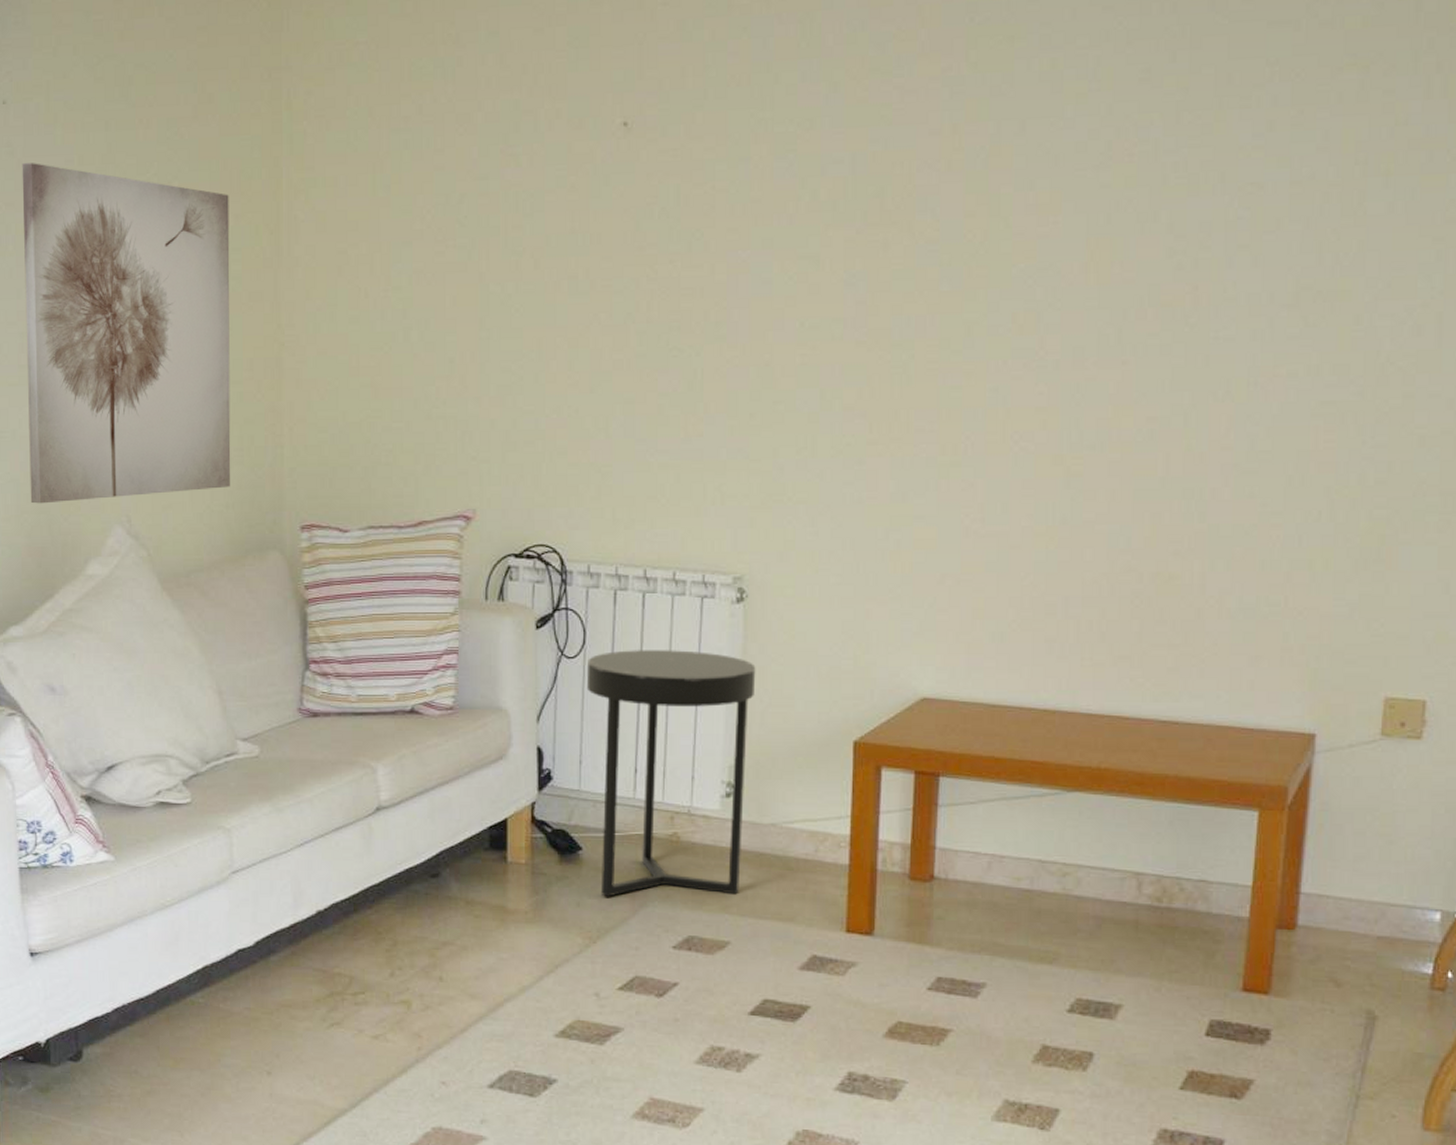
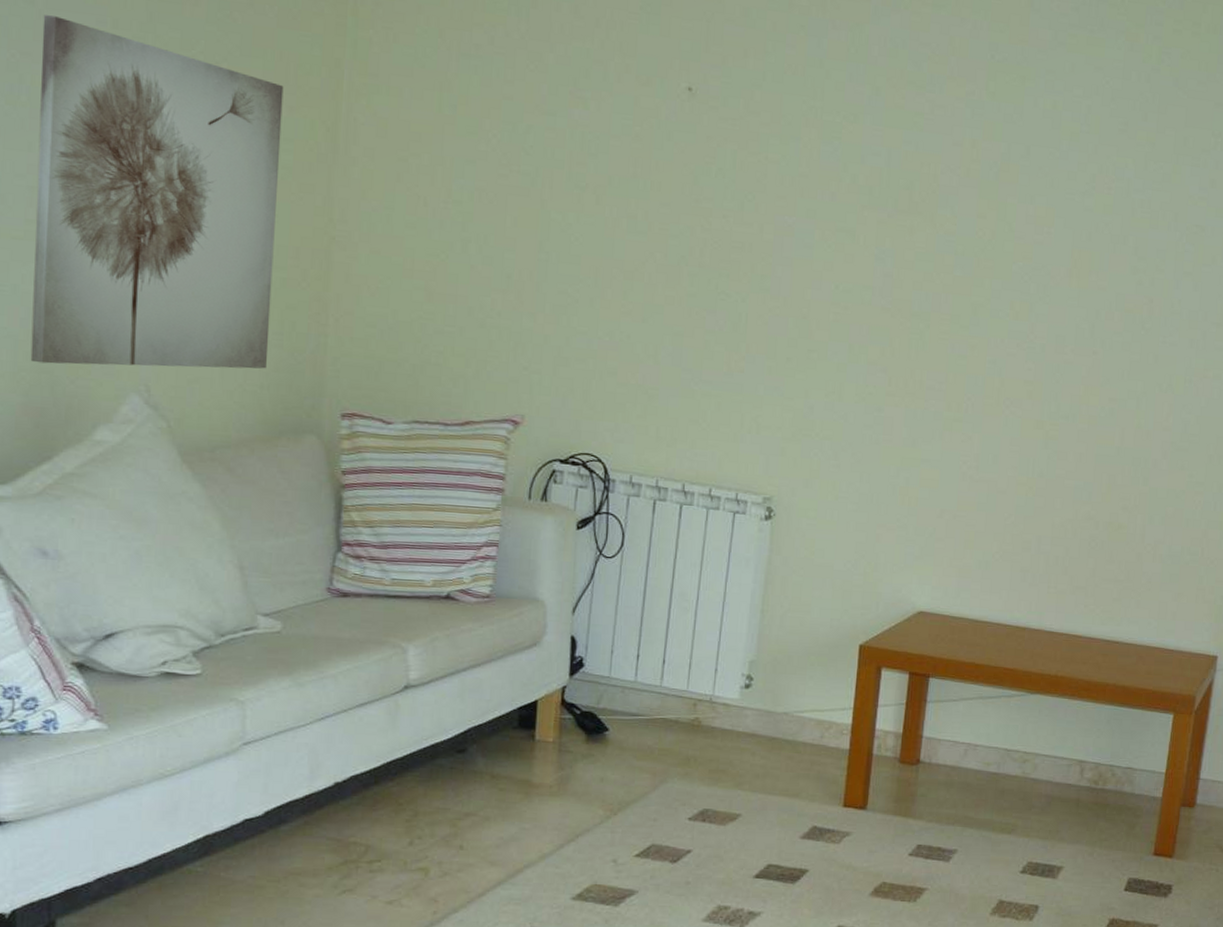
side table: present [586,650,756,897] -> none [622,554,779,774]

